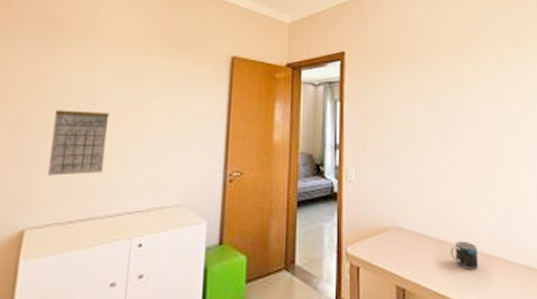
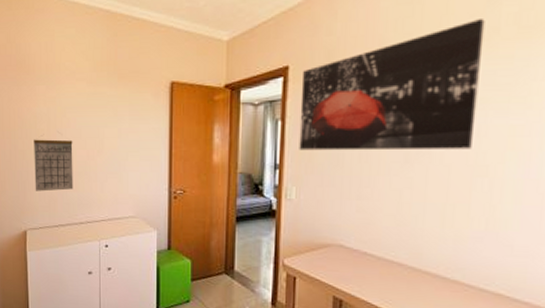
wall art: none [356,29,493,133] -> present [299,17,485,151]
mug: present [450,241,478,270] -> none [397,261,431,290]

